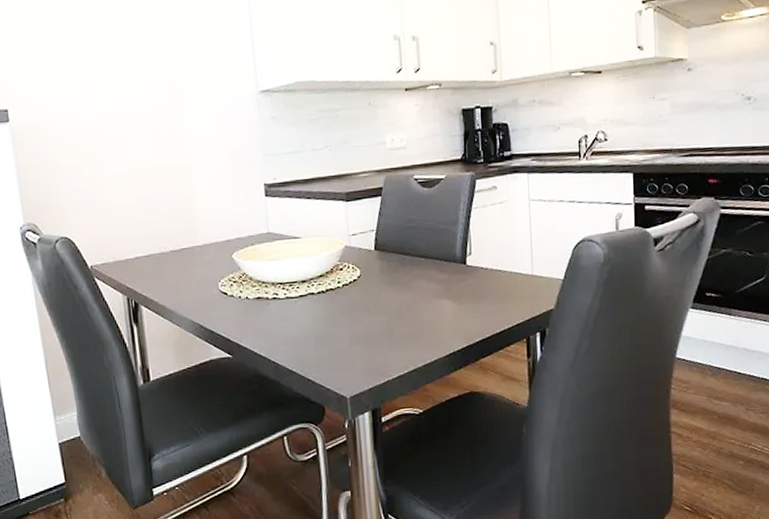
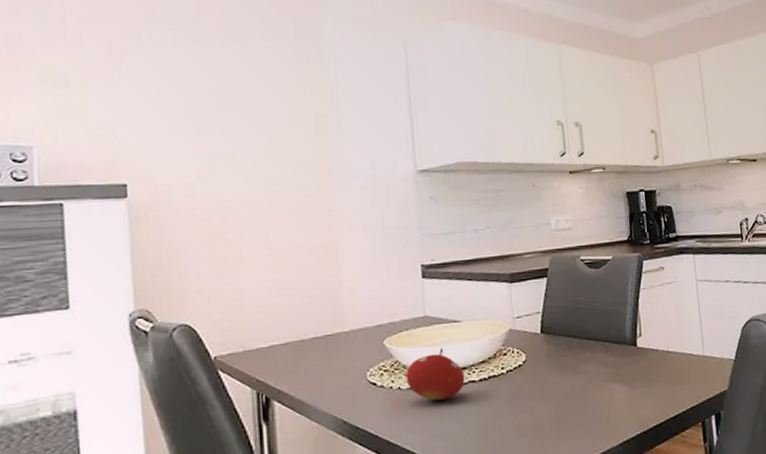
fruit: none [252,263,305,310] -> present [405,348,465,401]

